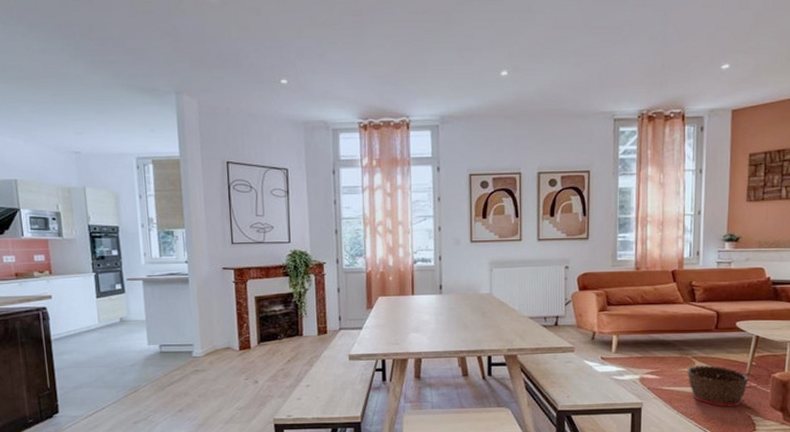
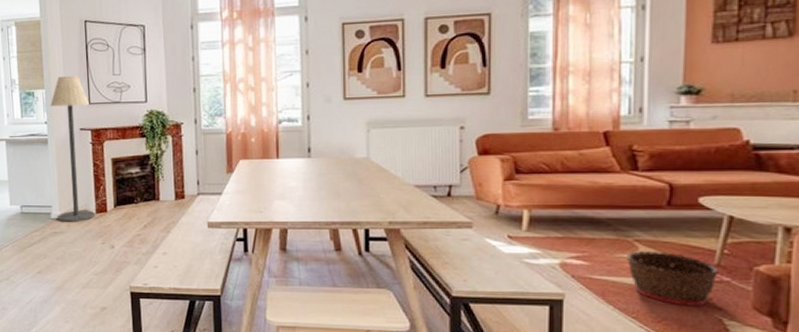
floor lamp: none [191,216,238,360] -> present [50,76,95,222]

